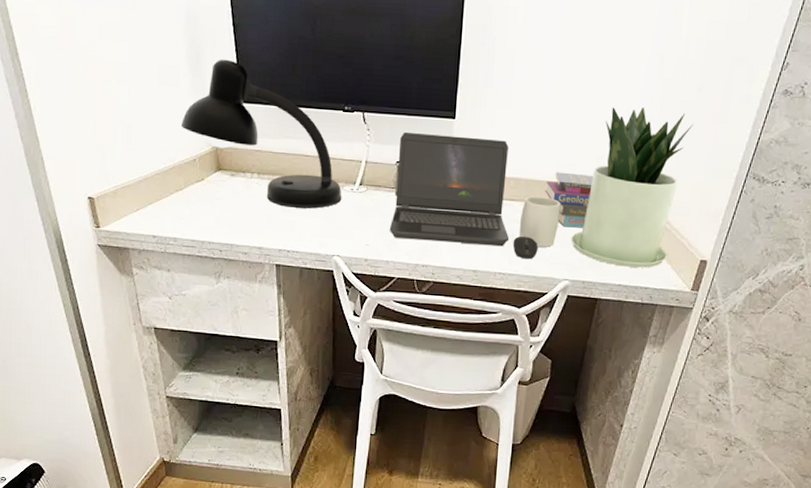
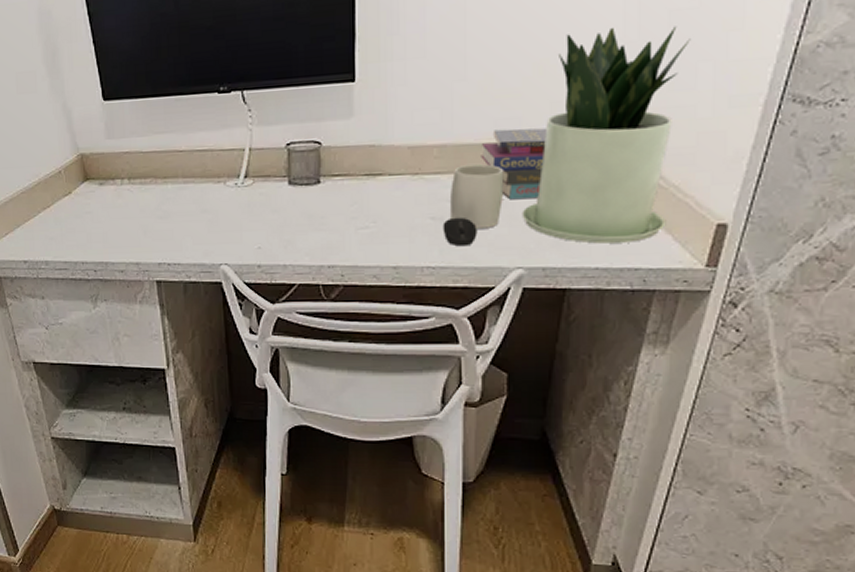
desk lamp: present [181,59,342,209] -> none [43,53,225,213]
laptop computer: present [389,133,510,247] -> none [284,99,438,236]

